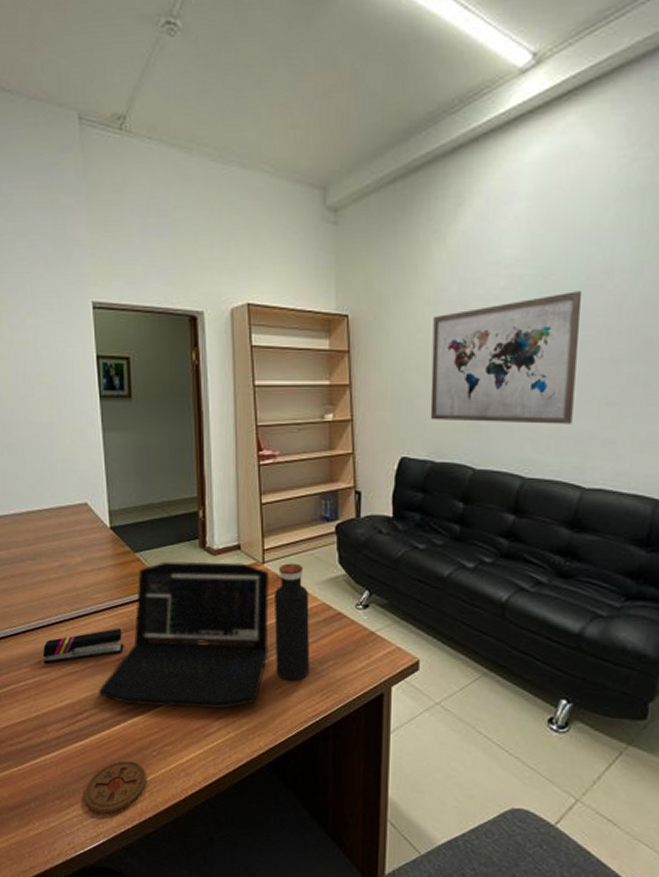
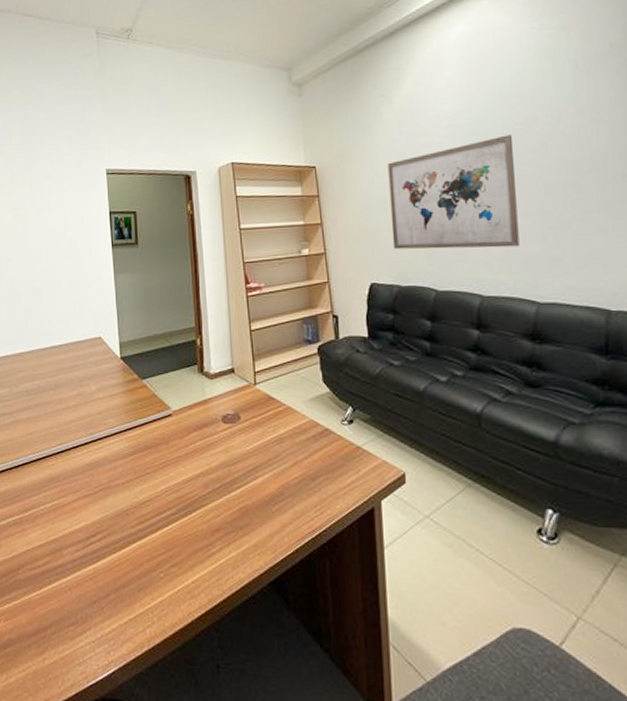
stapler: present [42,627,124,664] -> none [60,450,133,487]
coaster: present [84,760,146,814] -> none [96,583,155,640]
laptop: present [99,561,270,709] -> none [110,385,264,527]
water bottle: present [275,563,310,681] -> none [267,383,303,497]

